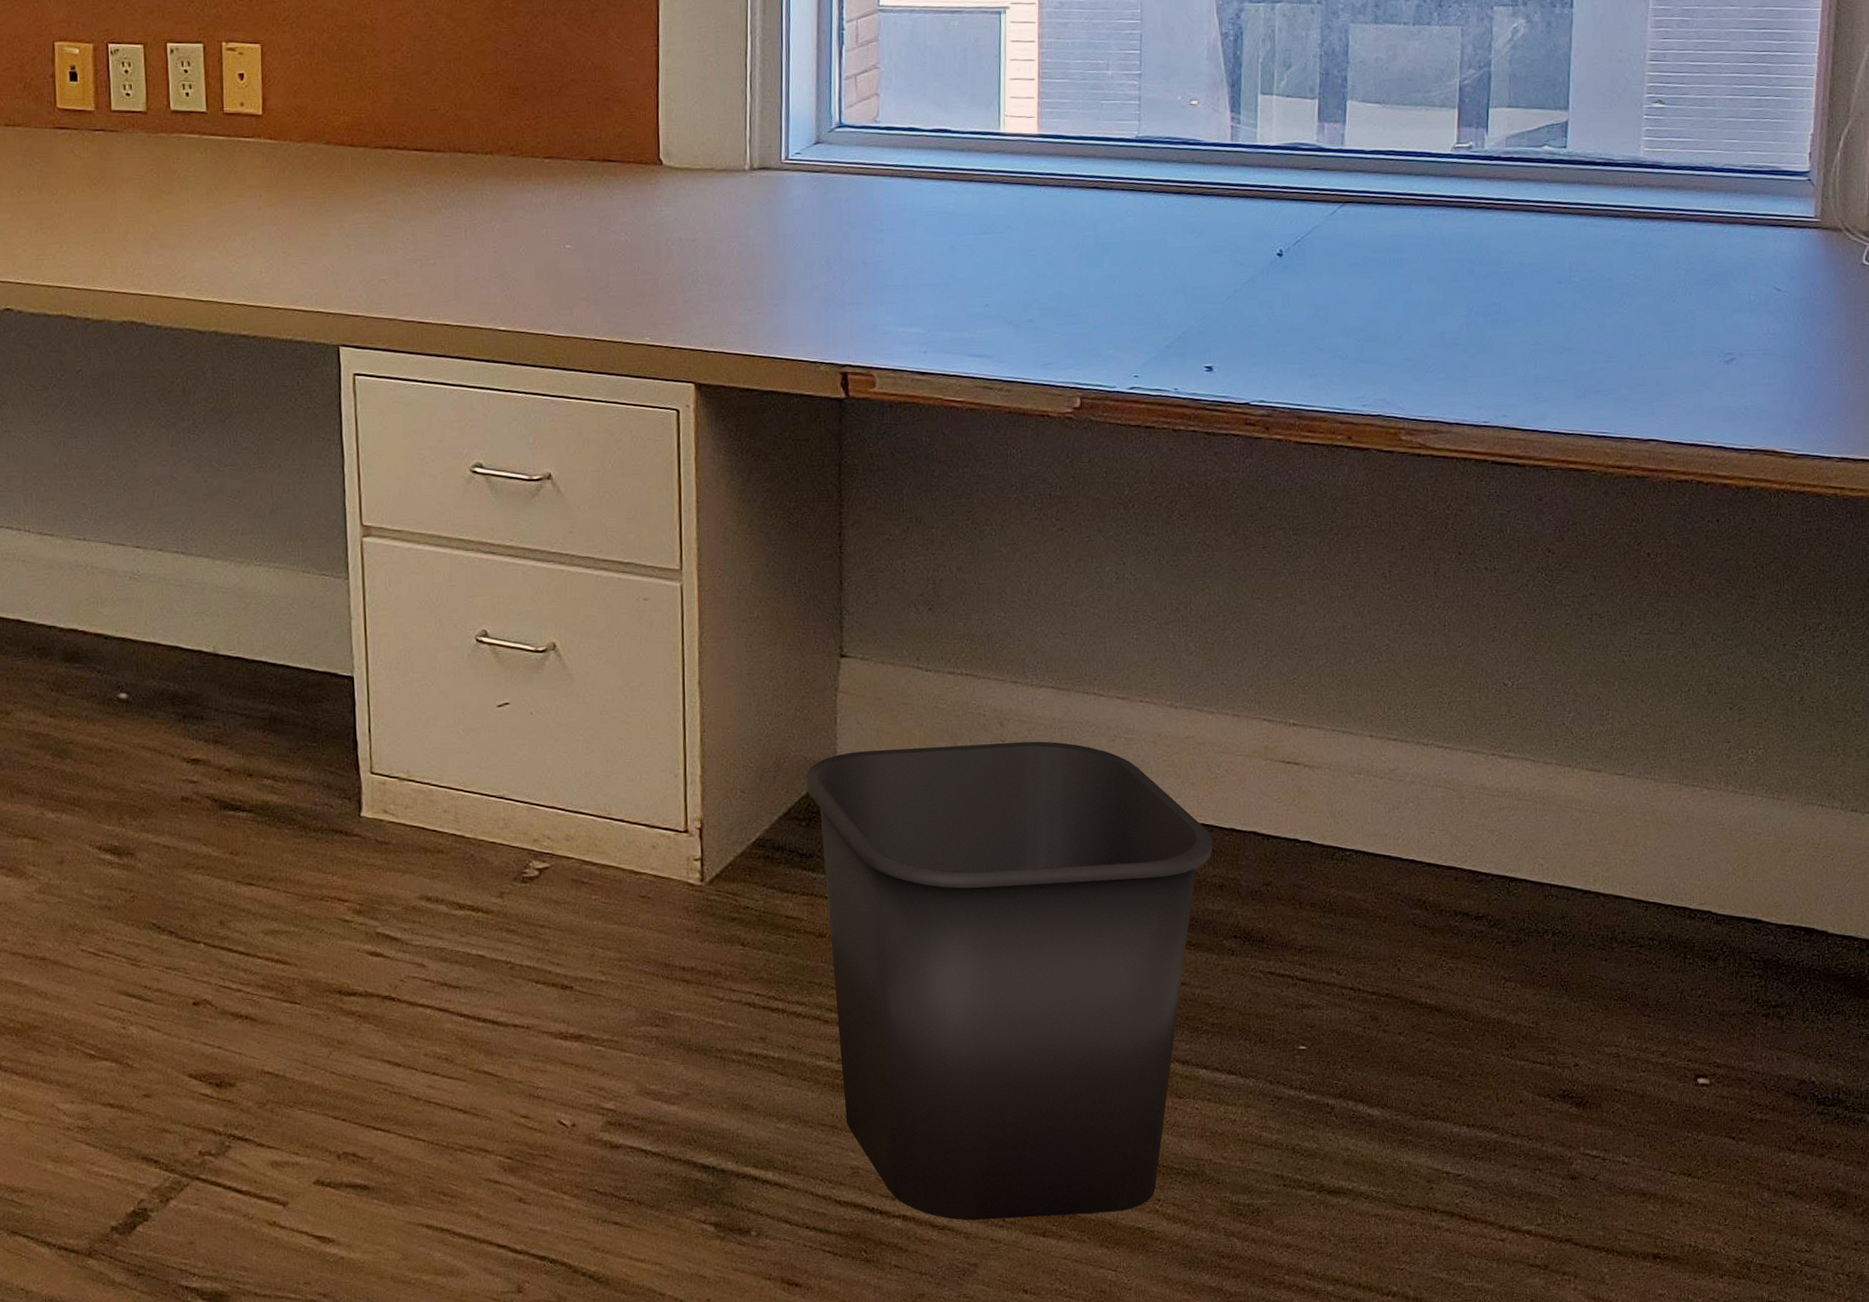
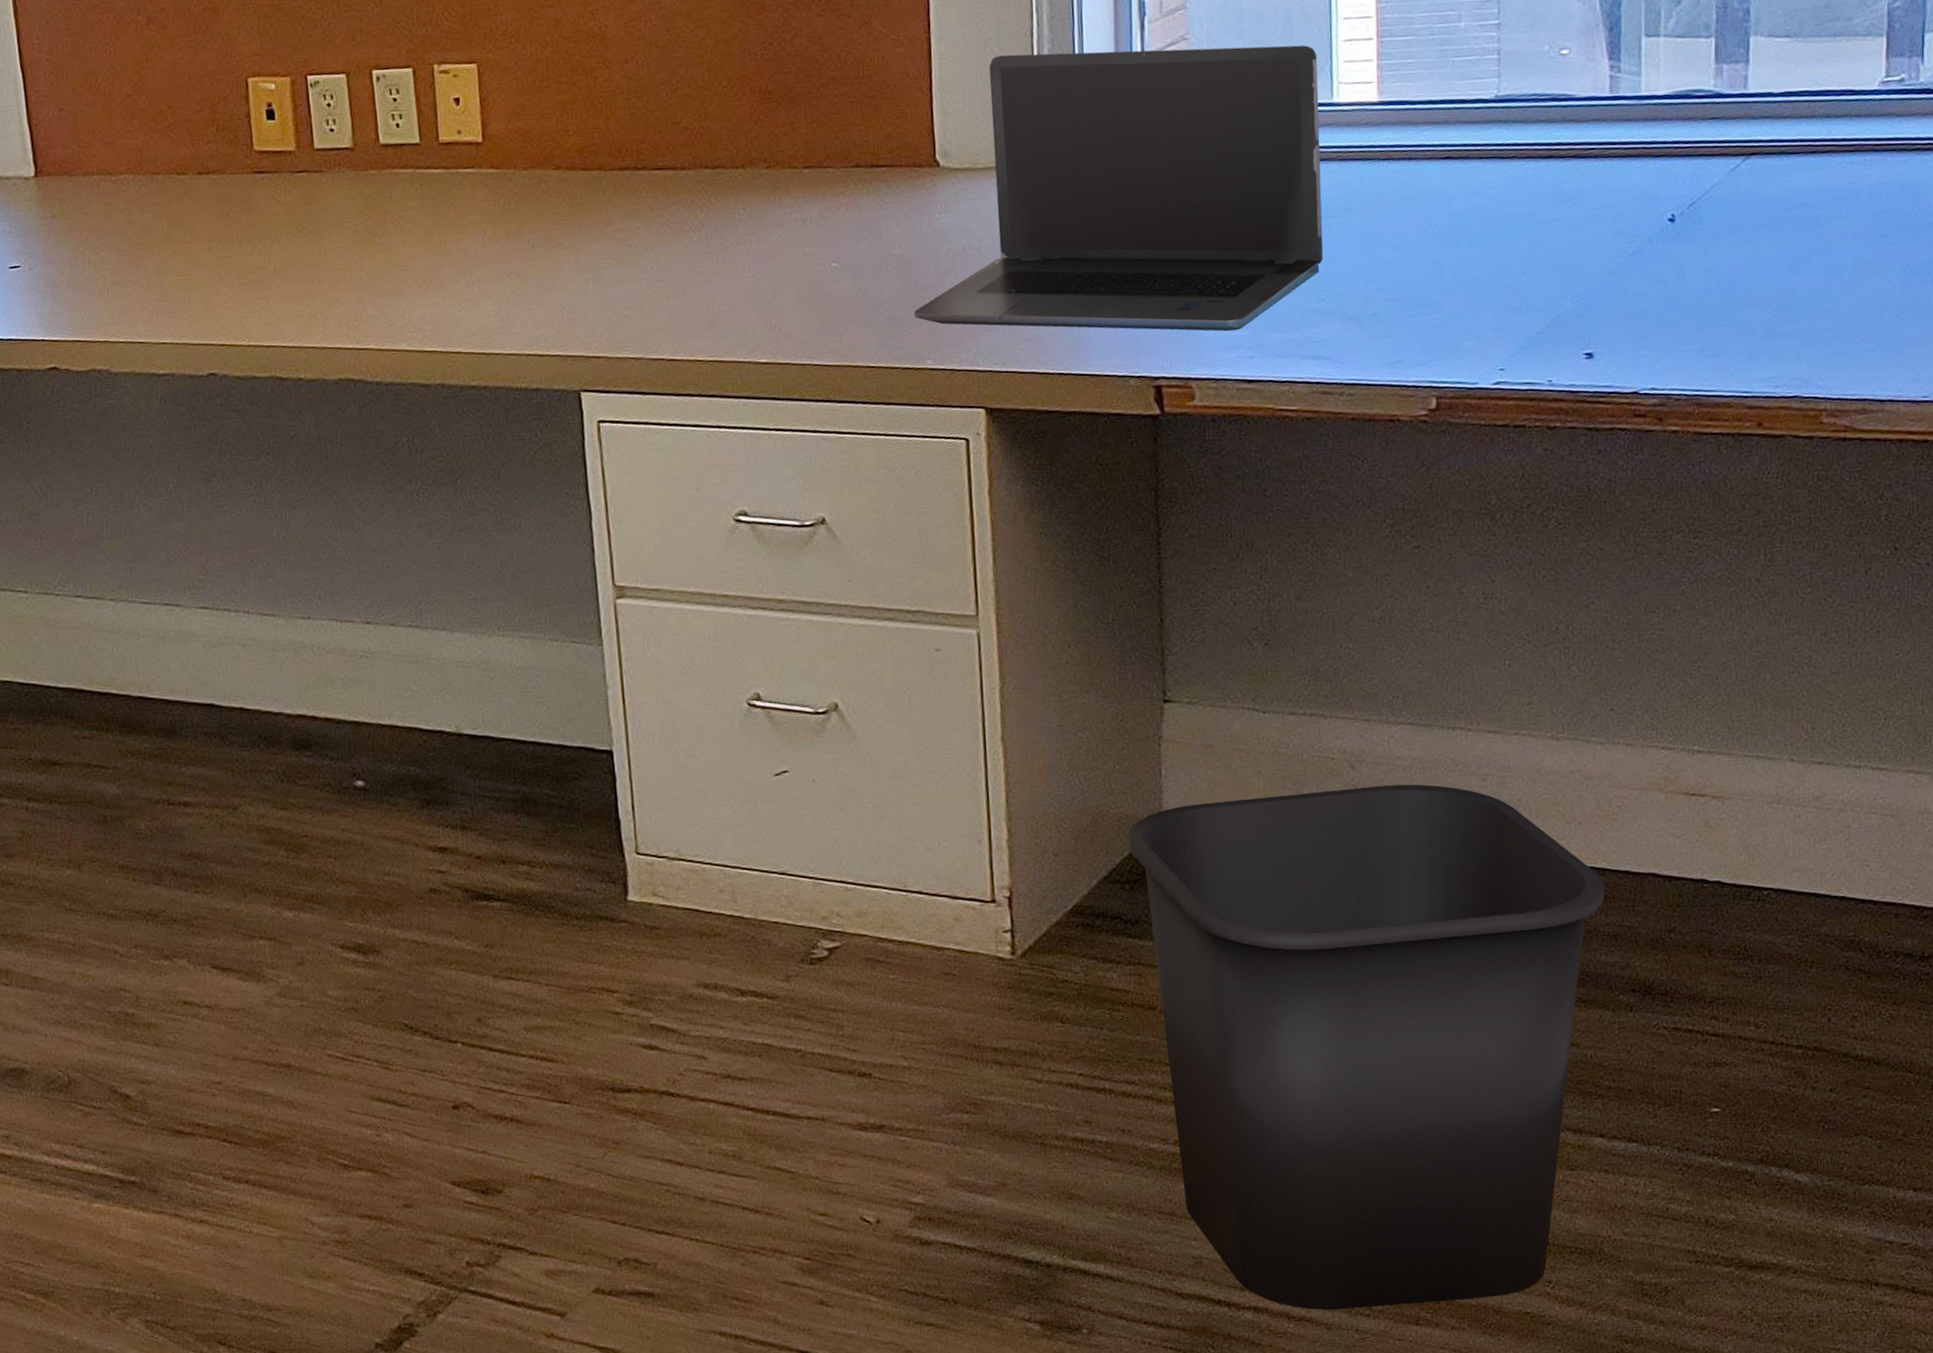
laptop computer: none [636,70,988,328] -> present [914,45,1323,332]

